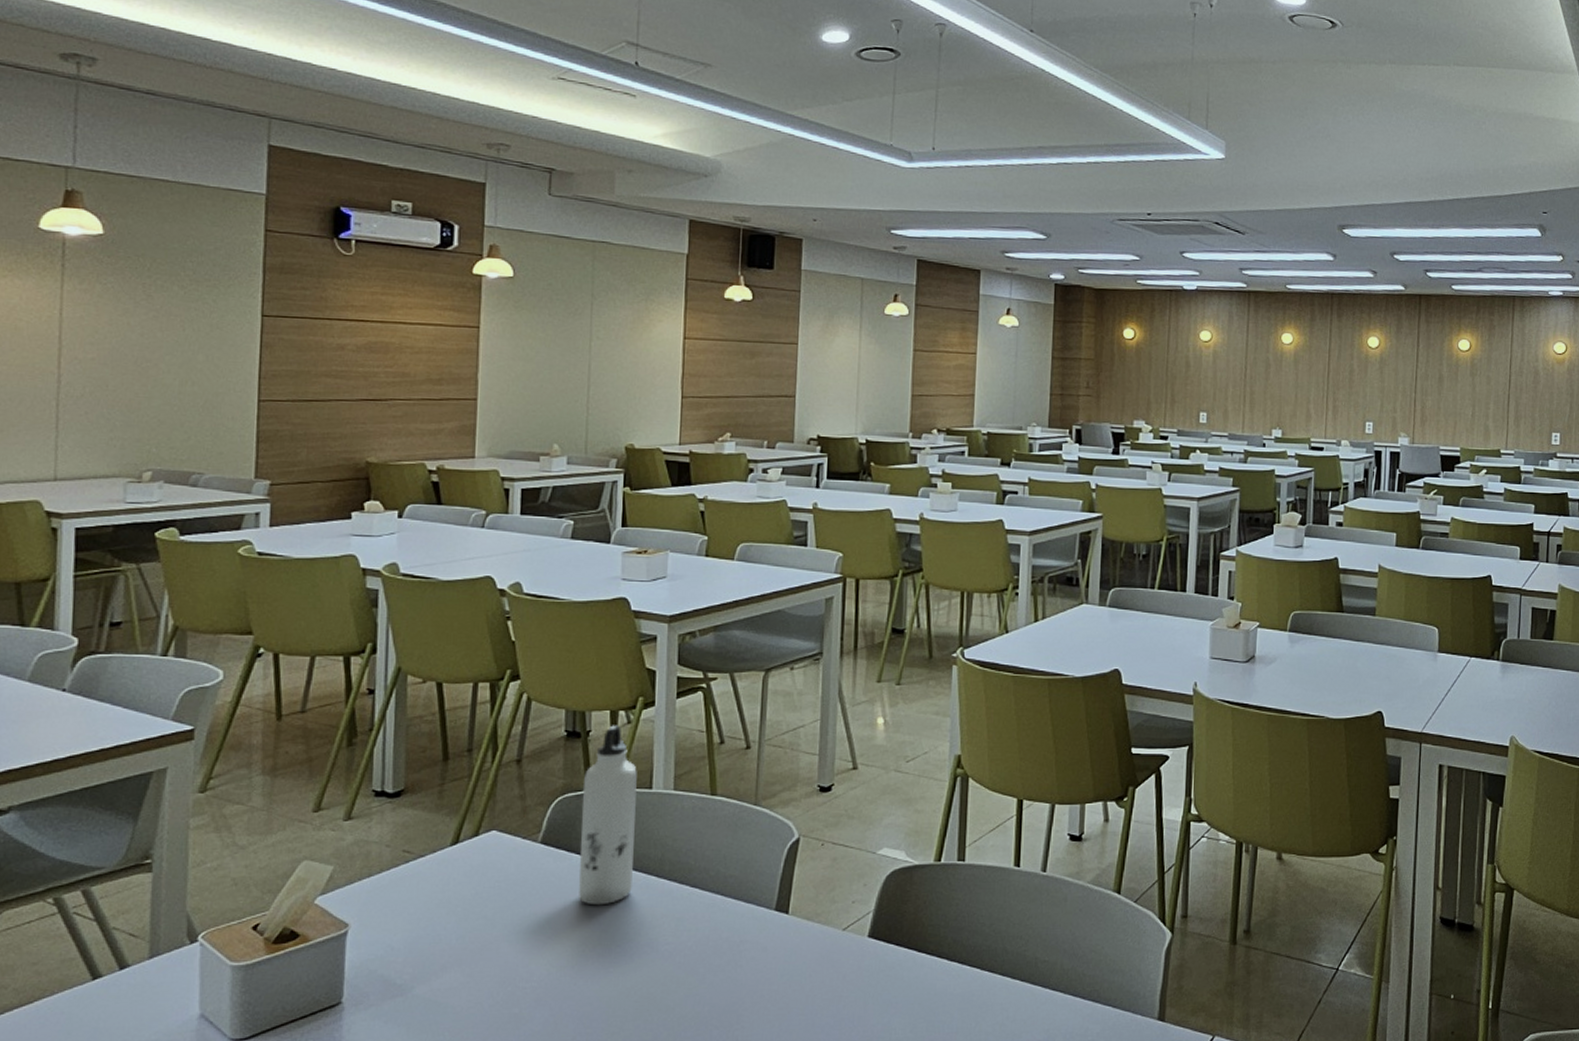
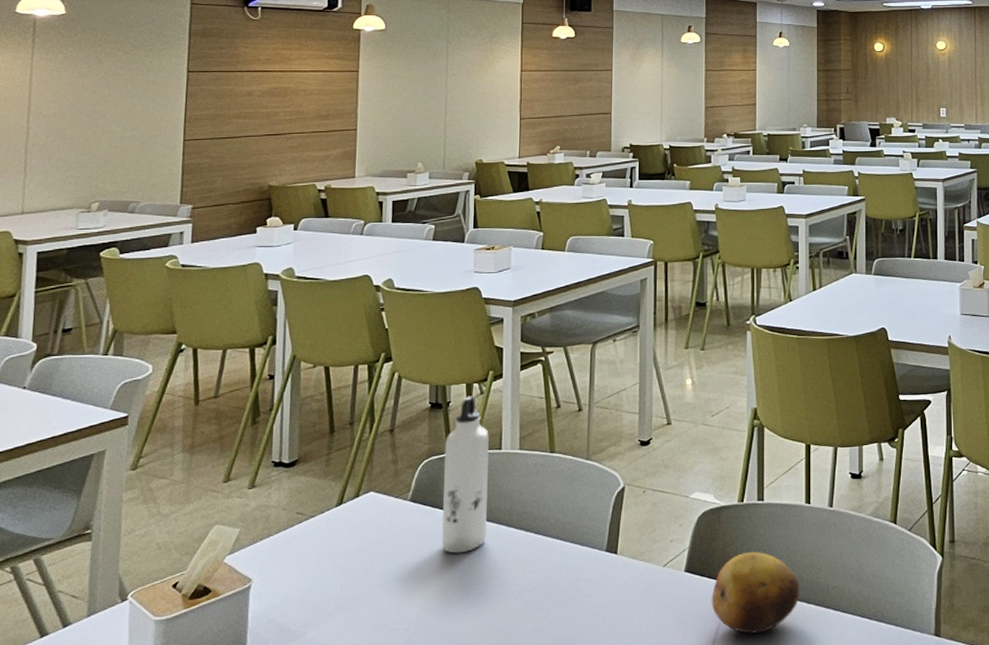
fruit: none [898,917,1003,1009] -> present [711,551,800,634]

